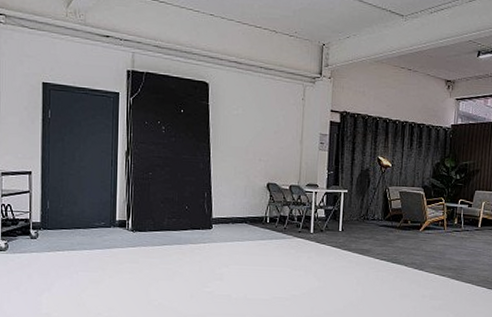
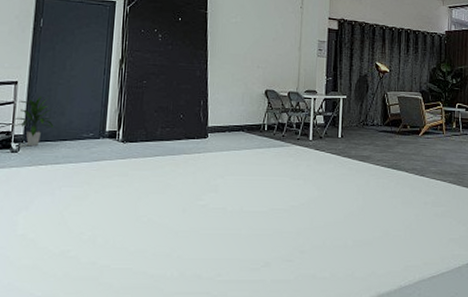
indoor plant: none [29,185,68,234] -> present [12,95,54,147]

